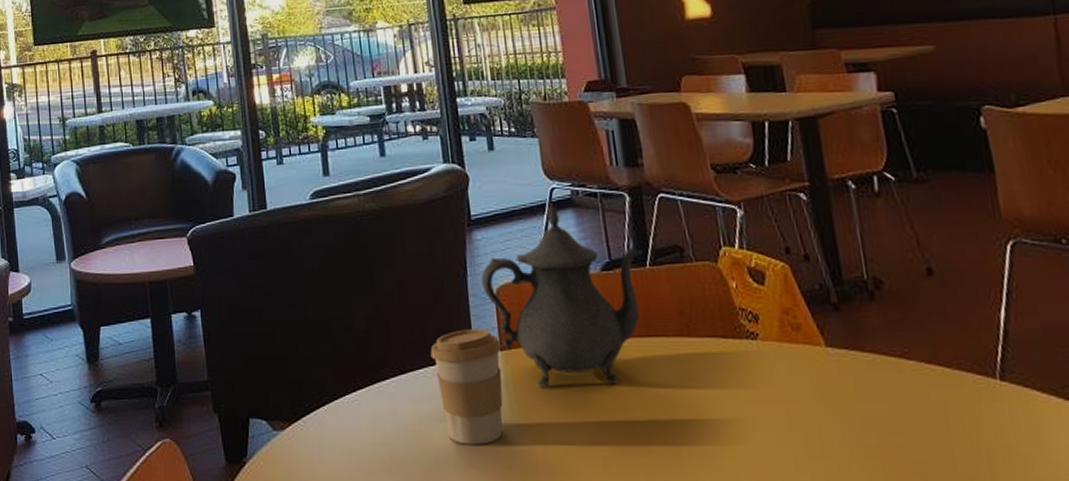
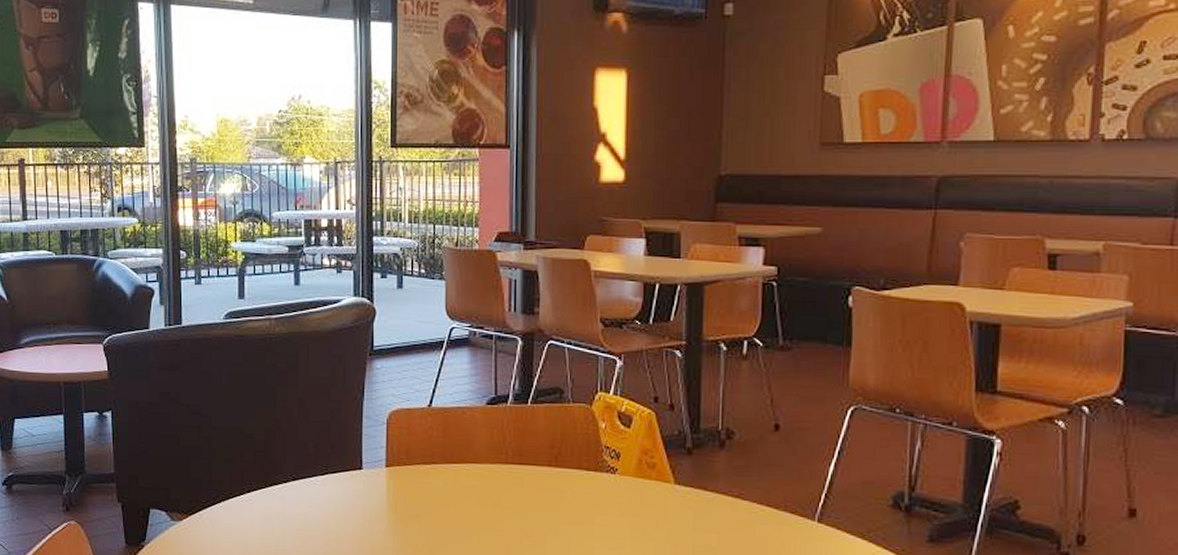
coffee cup: present [430,329,503,445] -> none [322,446,387,545]
teapot: present [481,205,642,388] -> none [375,342,526,502]

